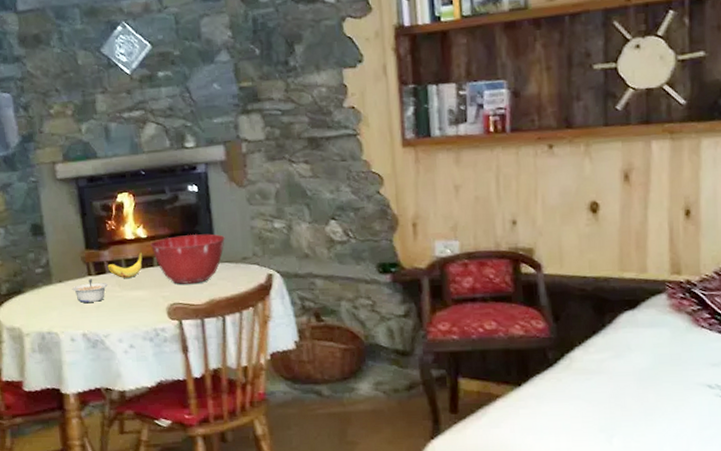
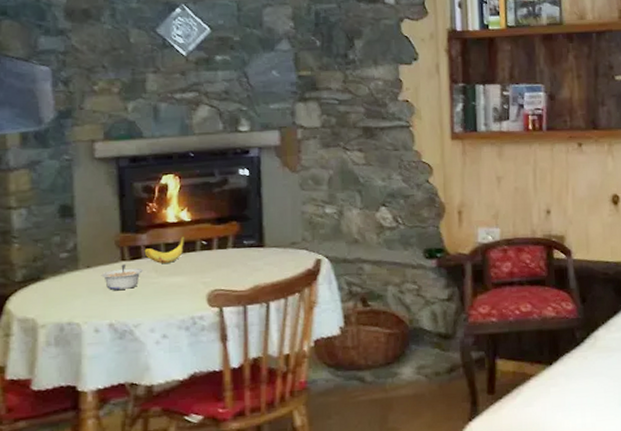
mixing bowl: present [149,234,225,284] -> none [193,218,274,270]

